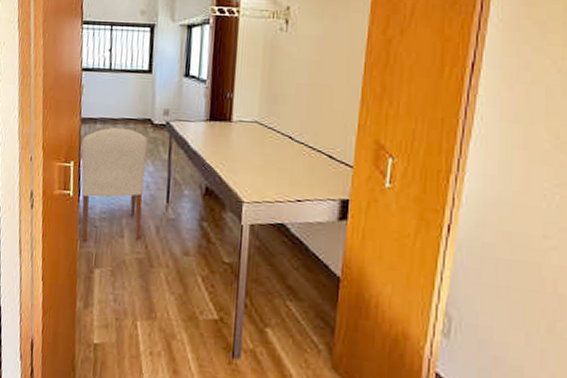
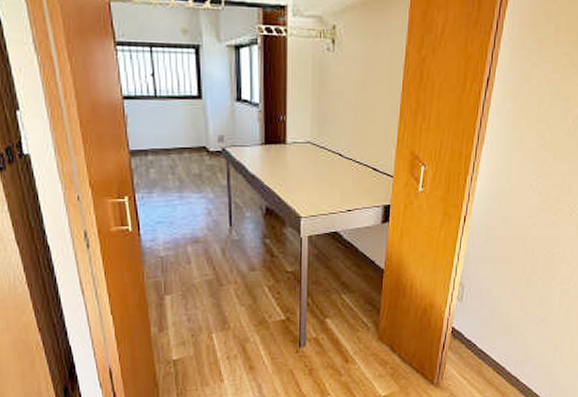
chair: present [81,127,148,242] -> none [135,157,208,272]

